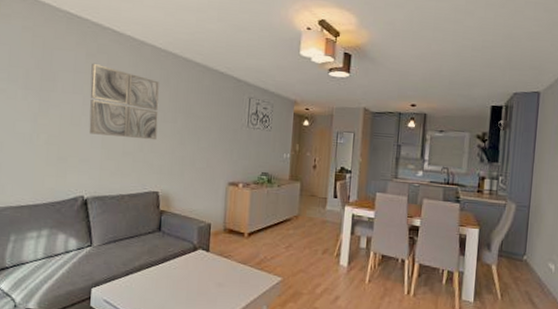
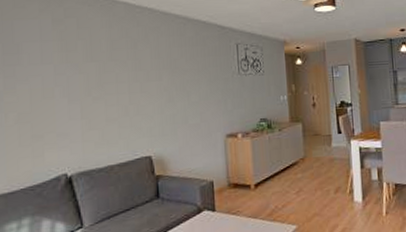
wall art: present [89,63,159,141] -> none [60,29,142,105]

